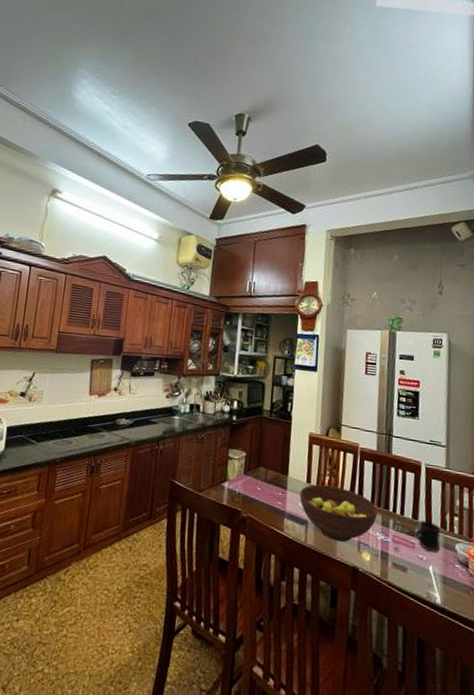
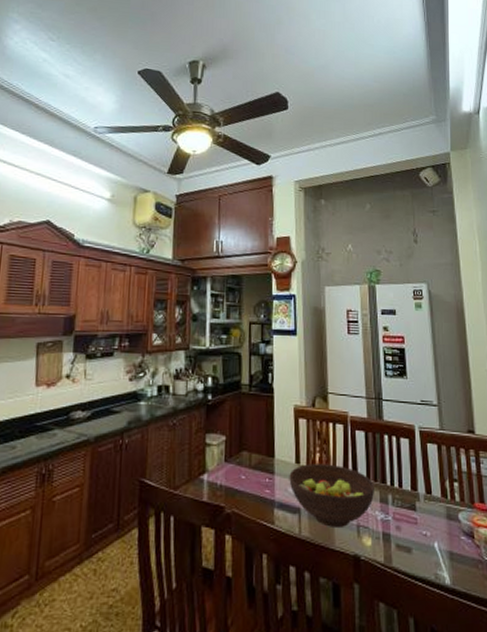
mug: present [415,520,440,552] -> none [416,491,443,525]

